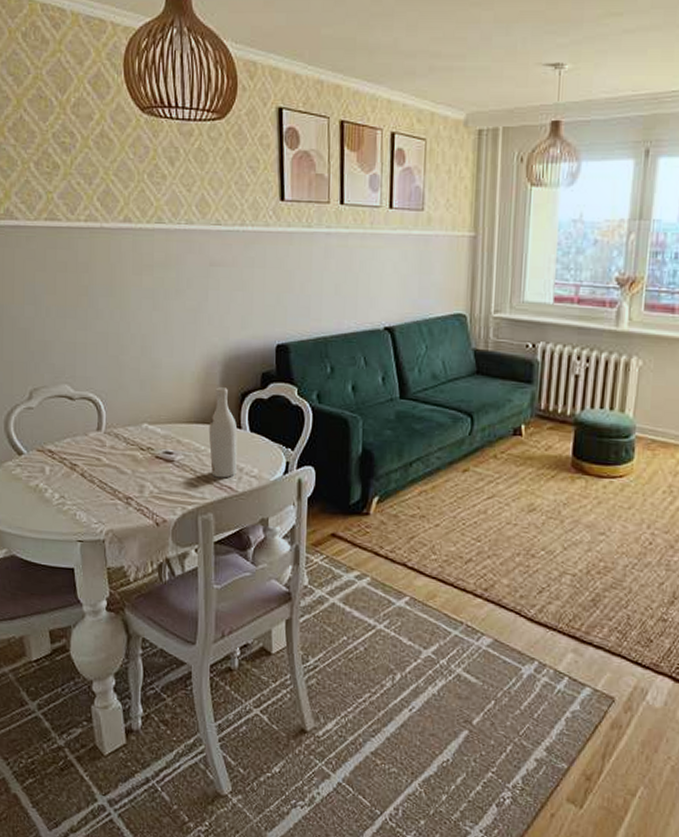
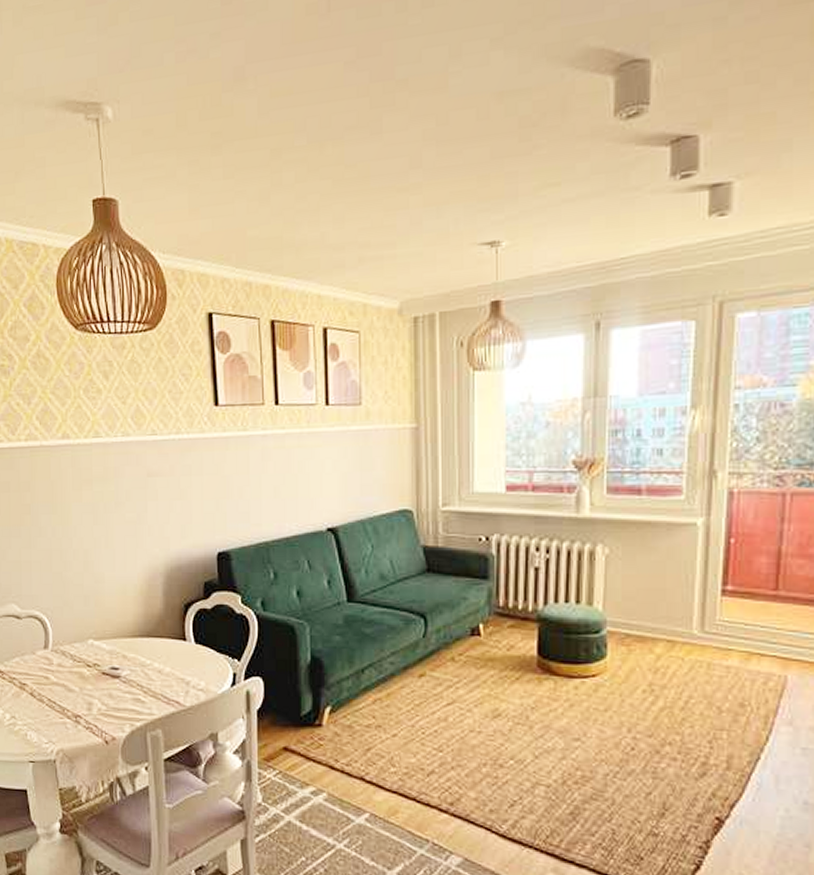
wine bottle: present [208,387,238,478] -> none [153,599,183,693]

